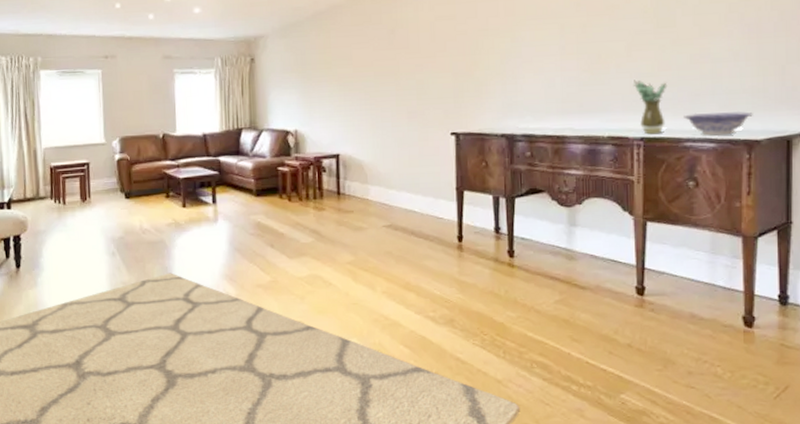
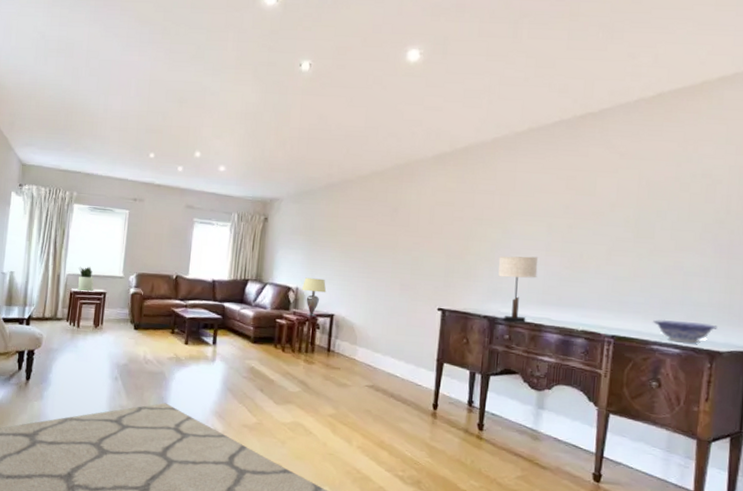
planter: none [55,136,77,165] -> present [77,266,95,292]
lampshade: none [301,117,328,159] -> present [302,277,327,317]
table lamp: none [510,63,554,138] -> present [498,256,539,323]
vase: present [632,80,668,135] -> none [609,282,641,335]

